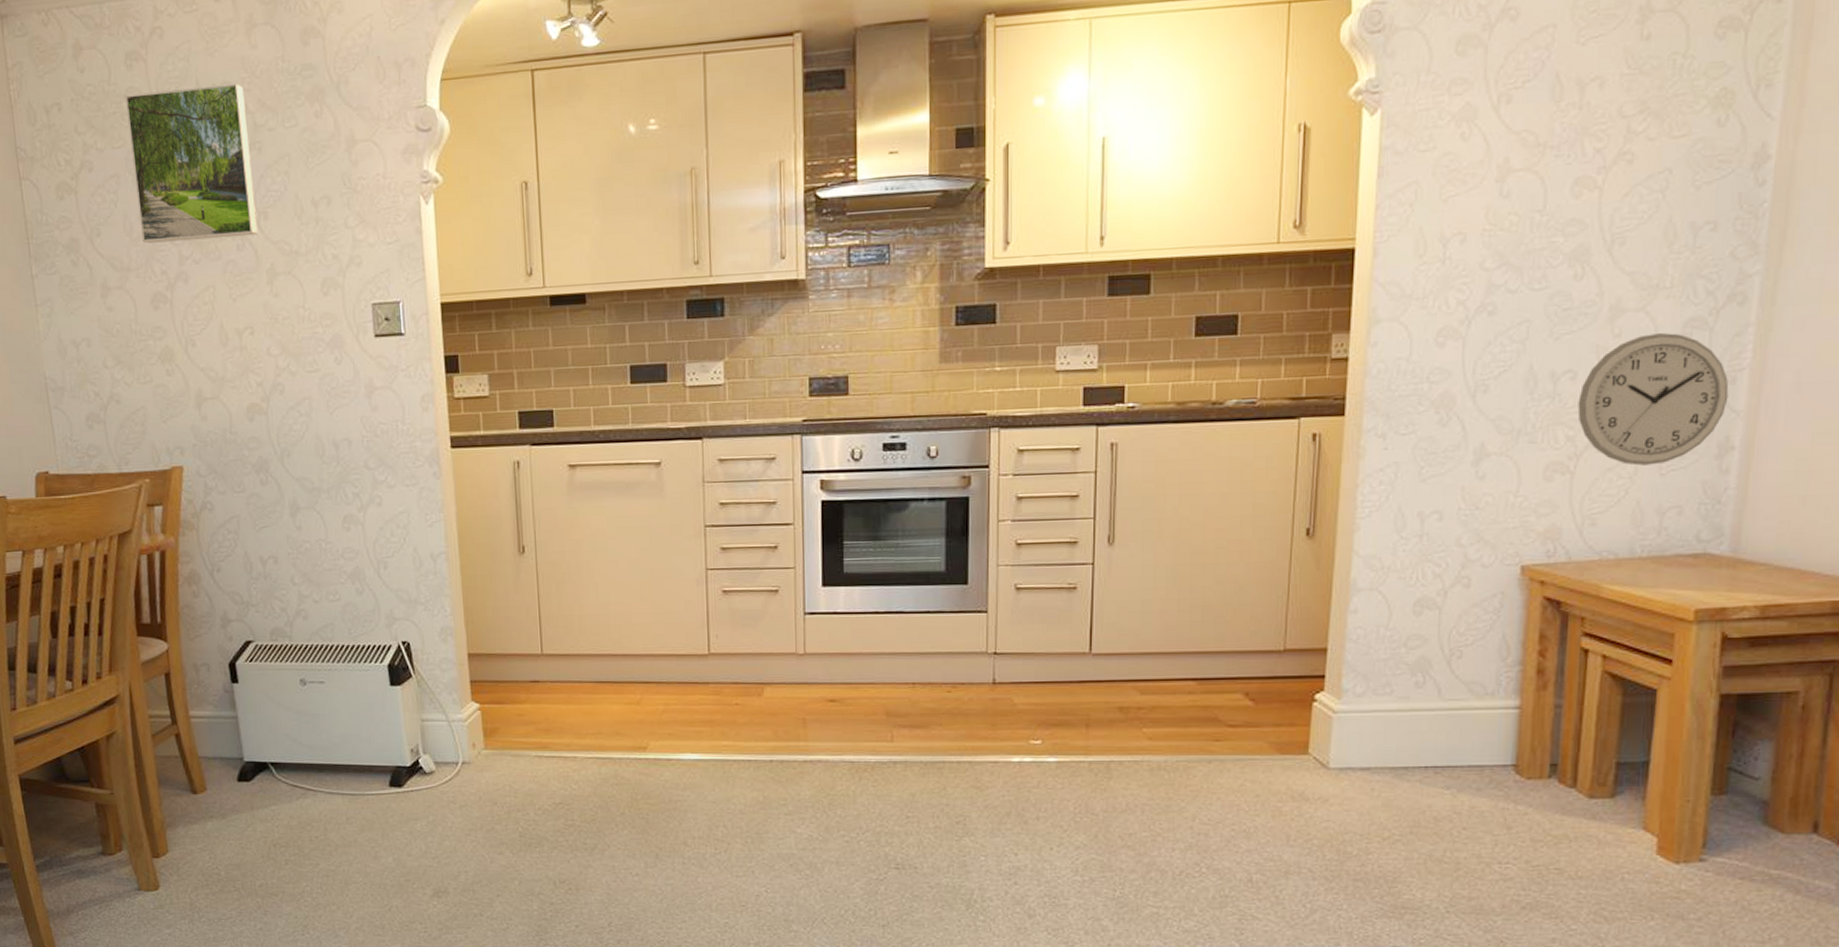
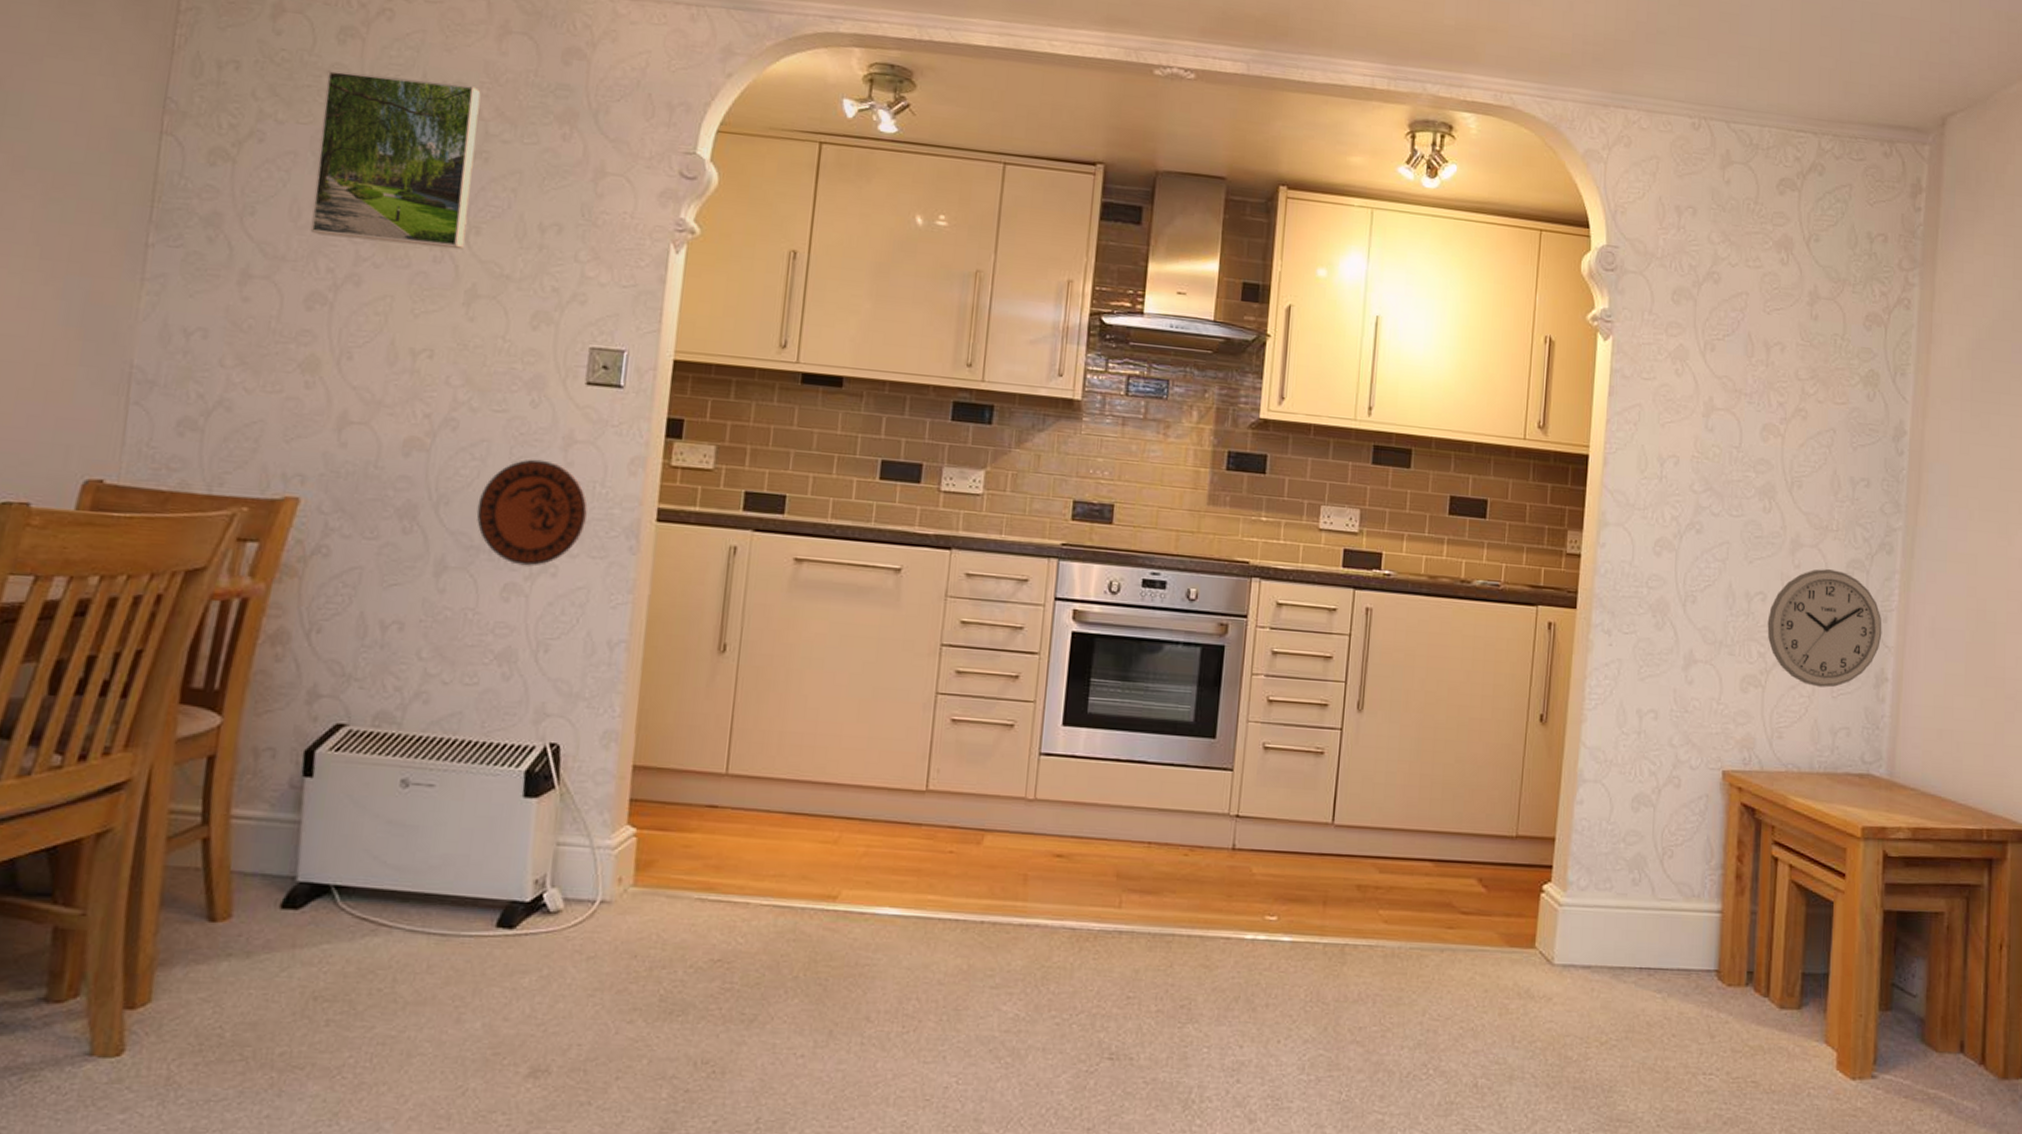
decorative plate: none [311,408,396,501] -> present [476,459,587,567]

